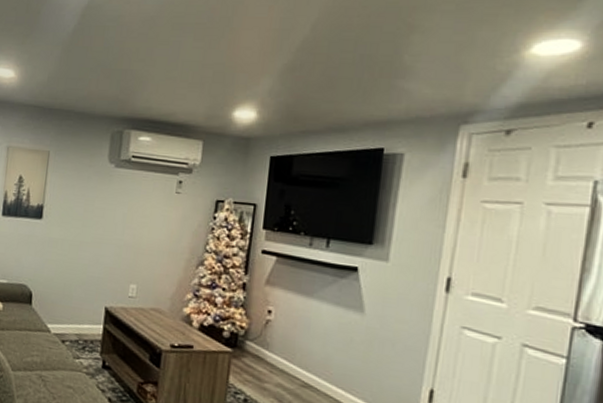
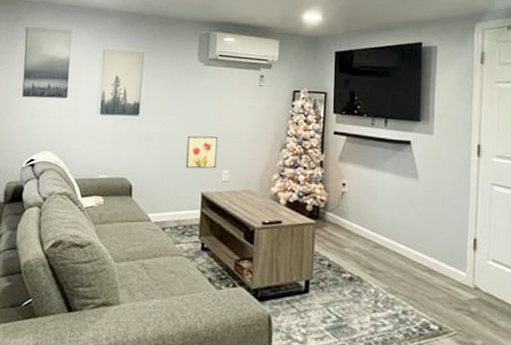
wall art: none [89,244,127,282] -> present [185,135,219,169]

